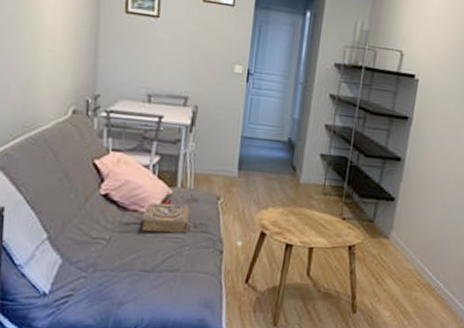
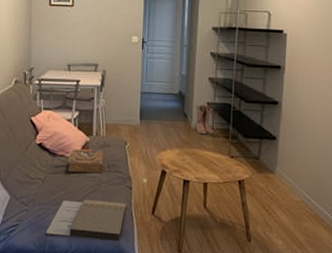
notebook: none [109,265,216,315] -> present [45,199,127,242]
boots: none [304,155,326,193] -> present [194,104,214,135]

